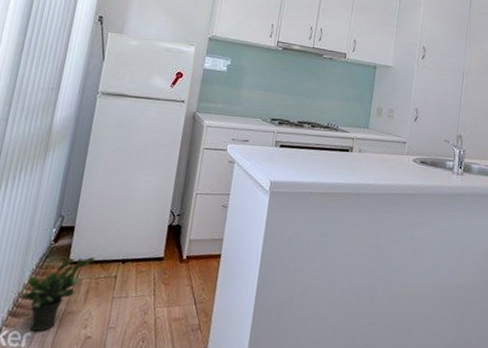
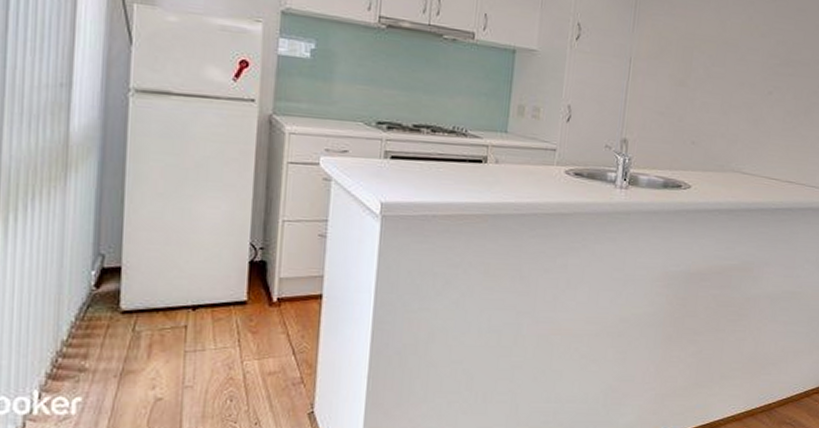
potted plant: present [23,257,95,332] -> none [63,305,155,396]

